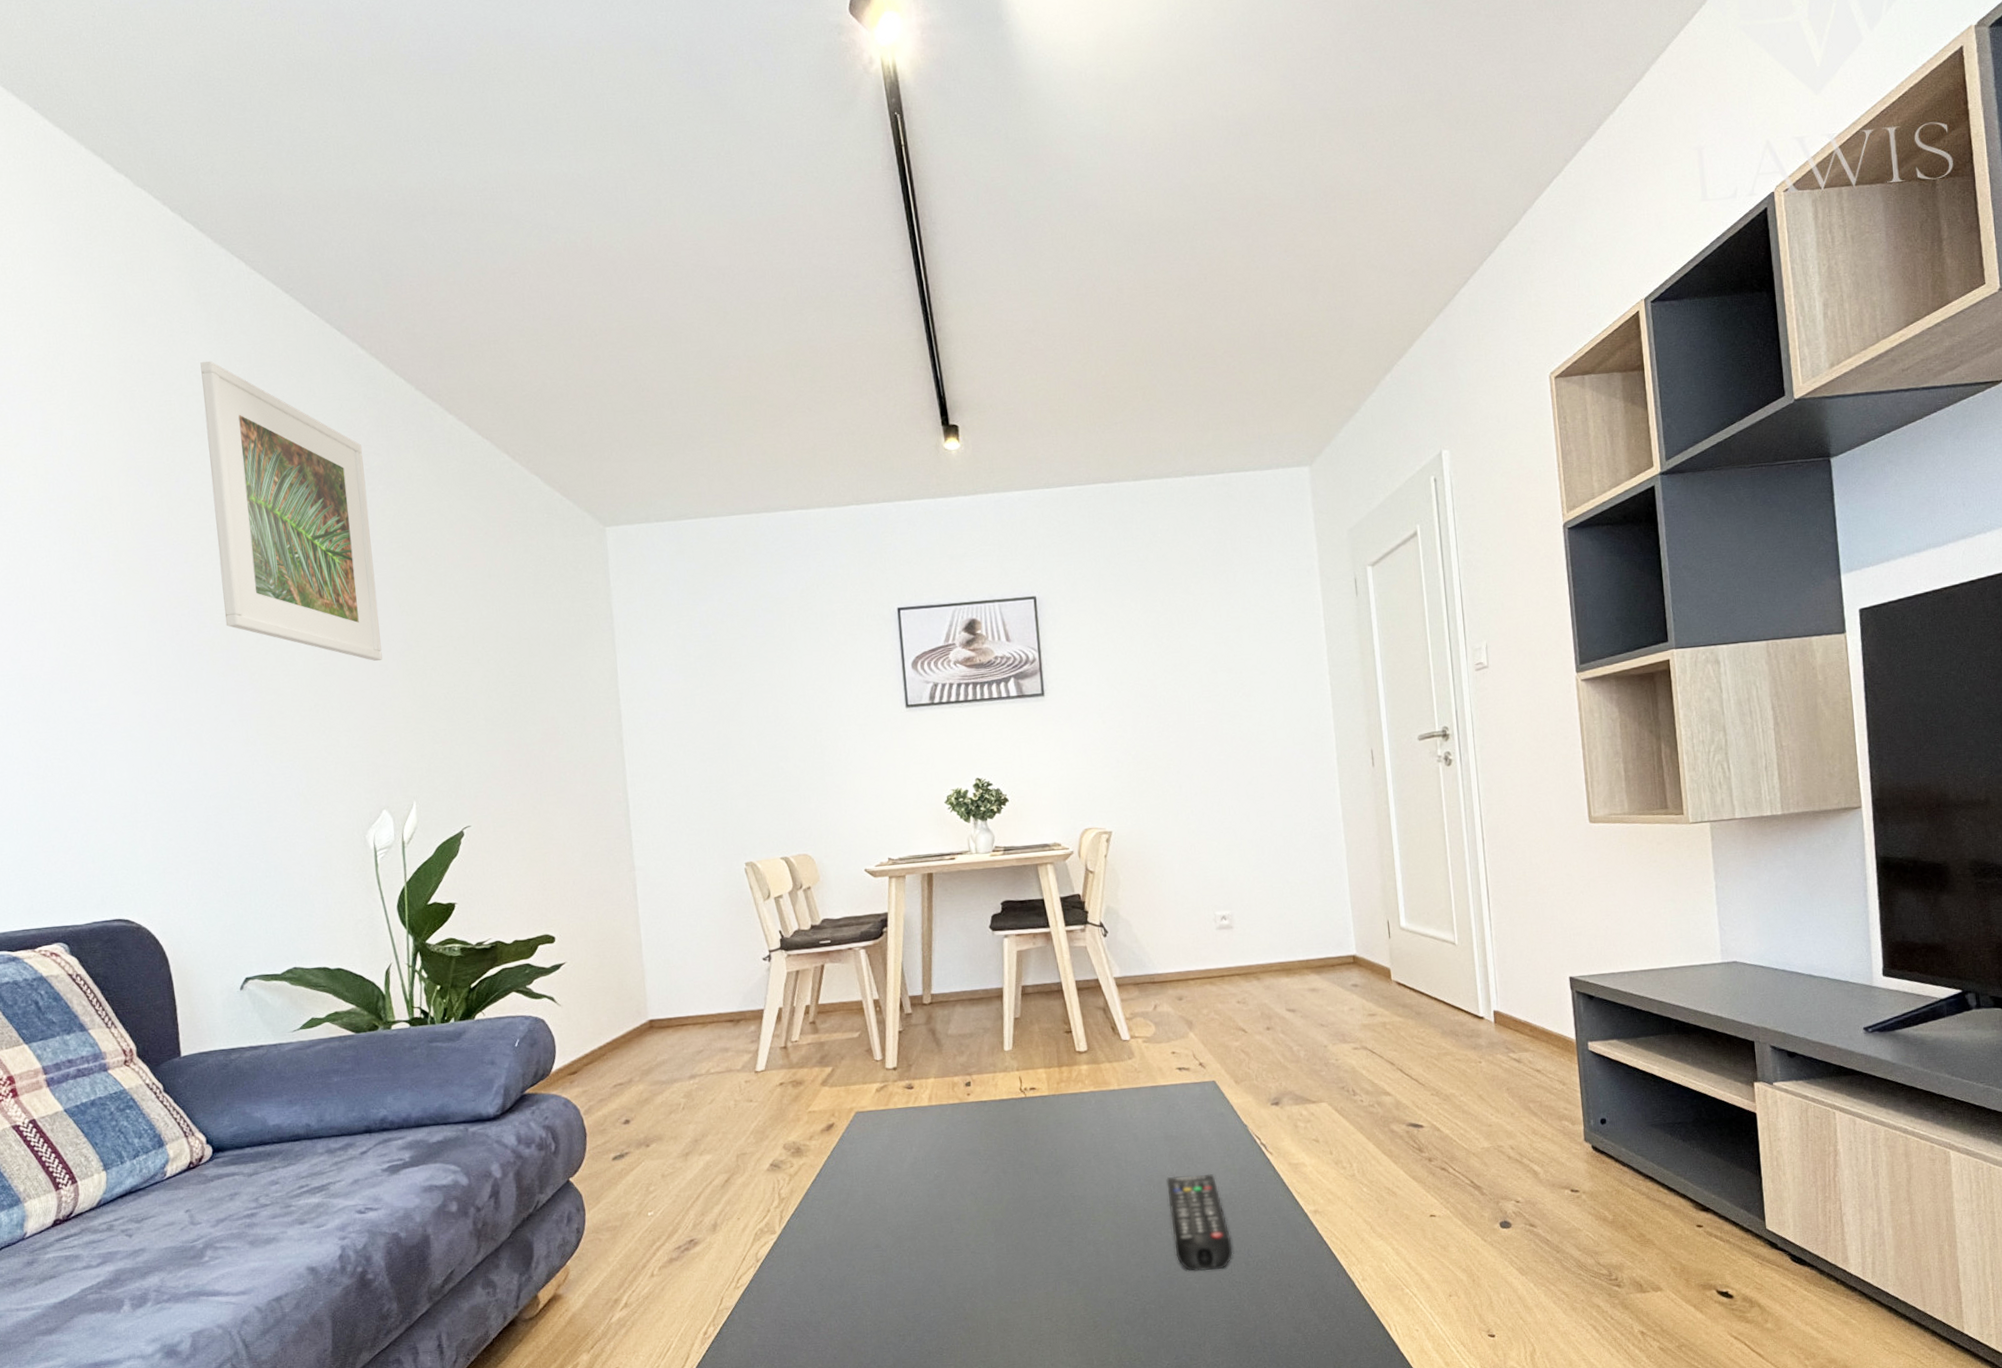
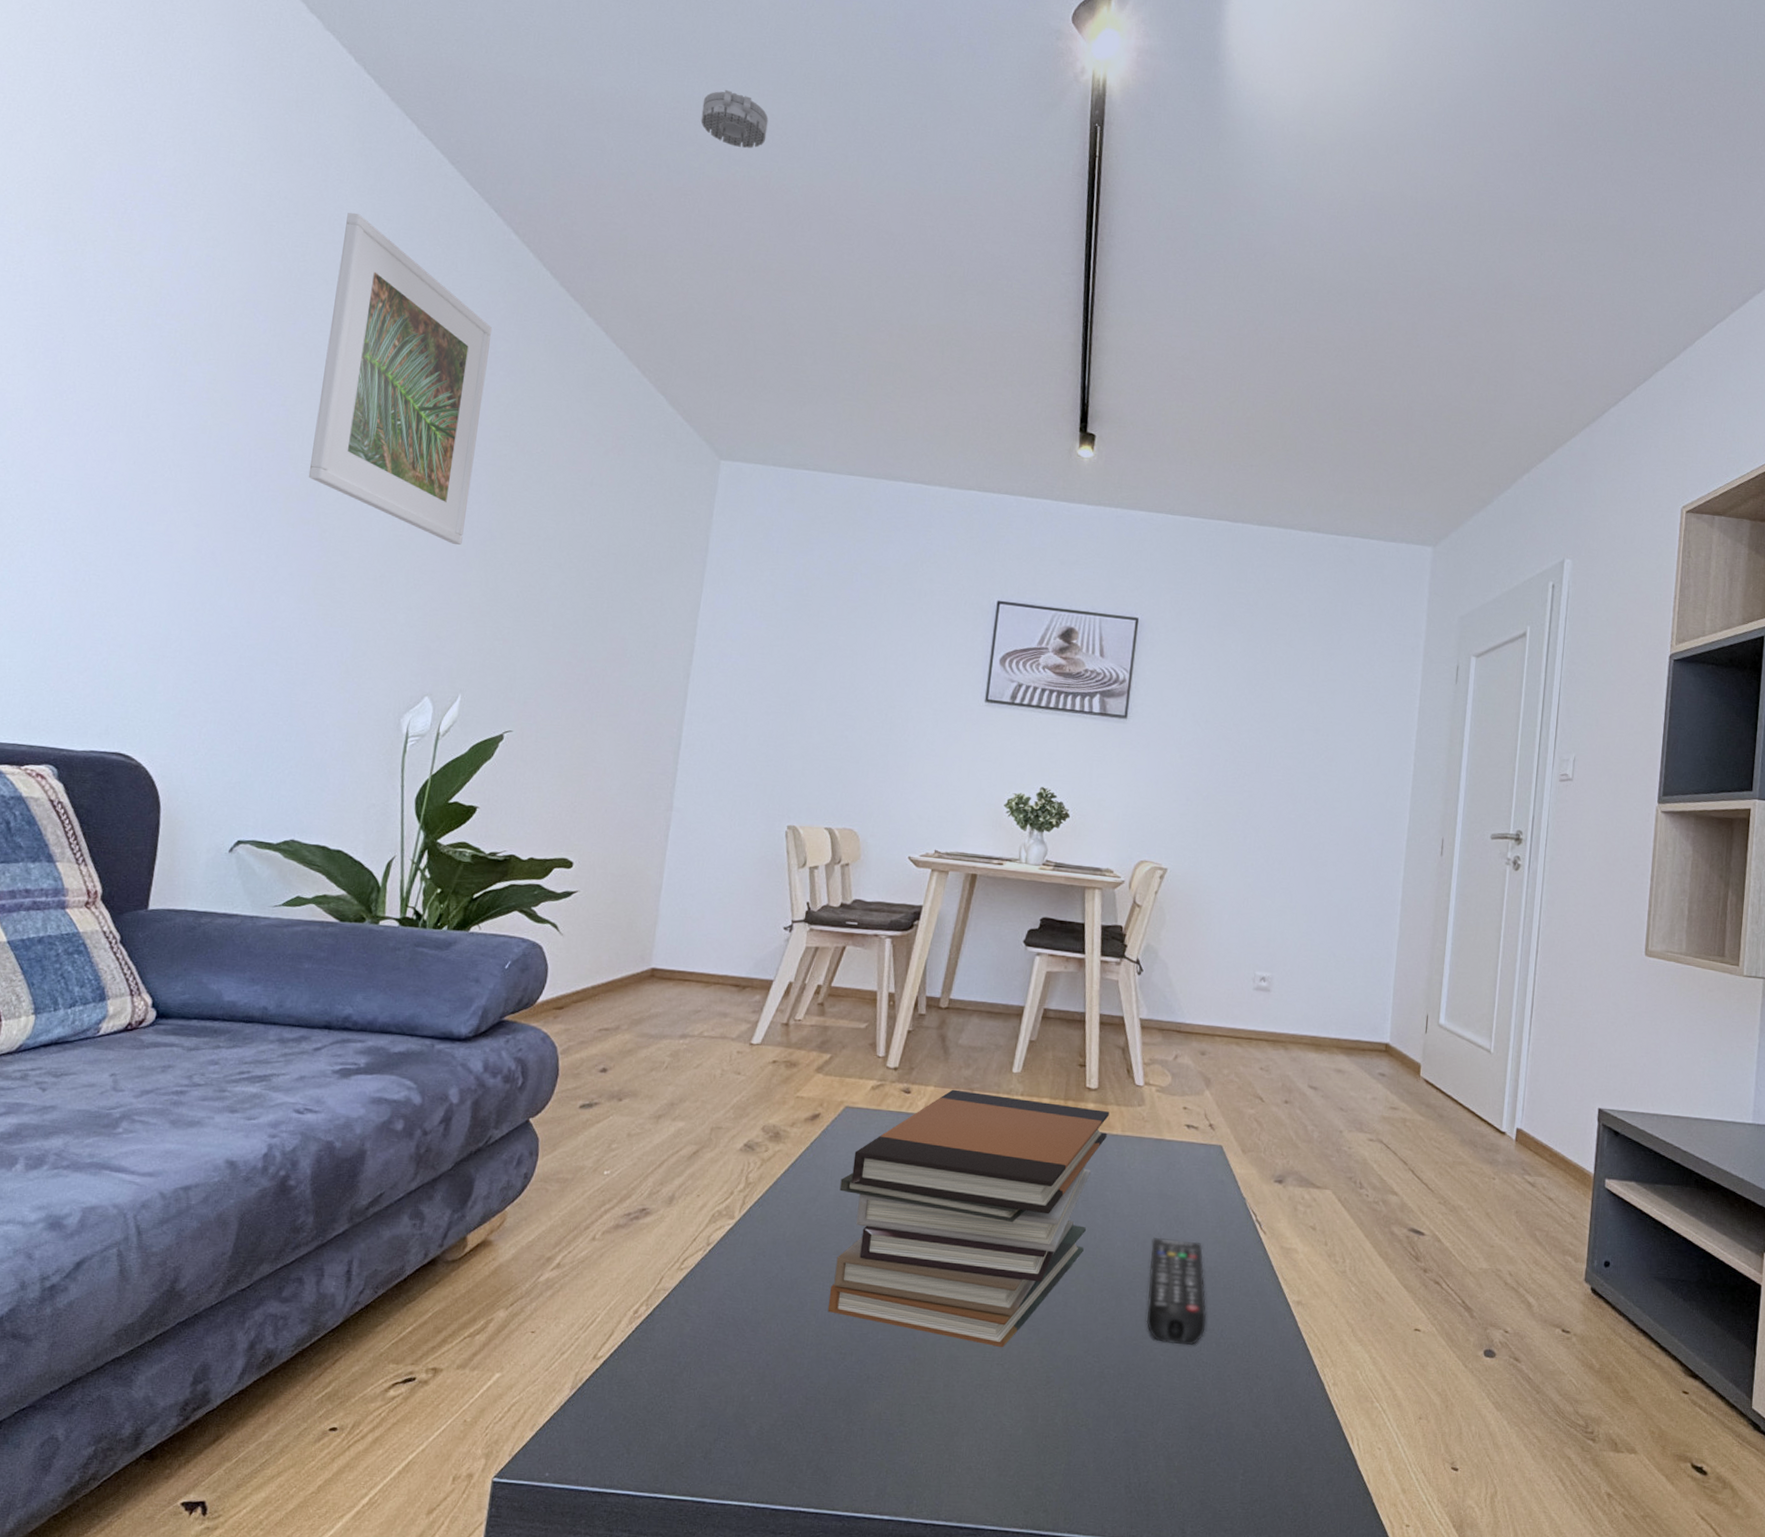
smoke detector: none [509,159,578,215] -> present [700,90,769,149]
book stack: none [866,1069,1105,1304] -> present [827,1089,1109,1348]

